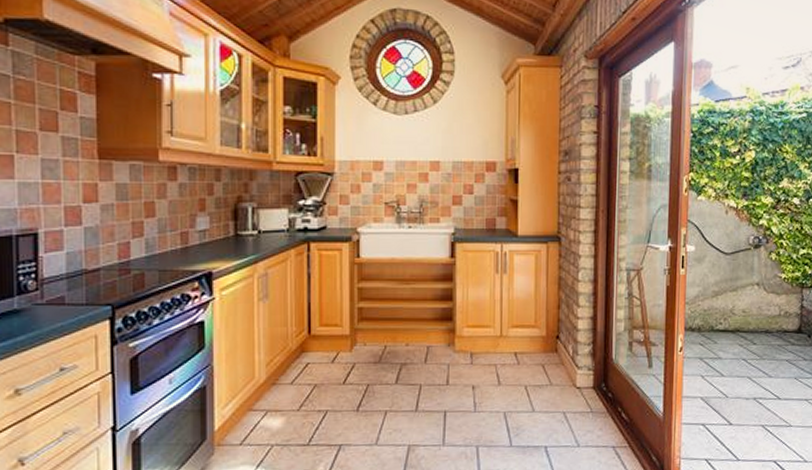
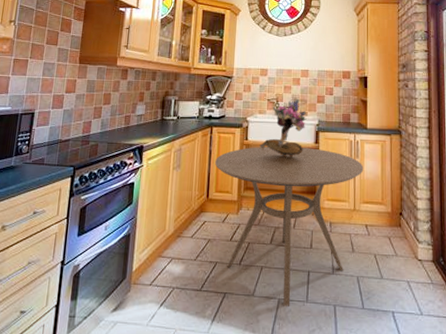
dining table: none [317,264,513,453] -> present [215,146,364,306]
bouquet: none [376,201,439,276] -> present [259,99,307,156]

